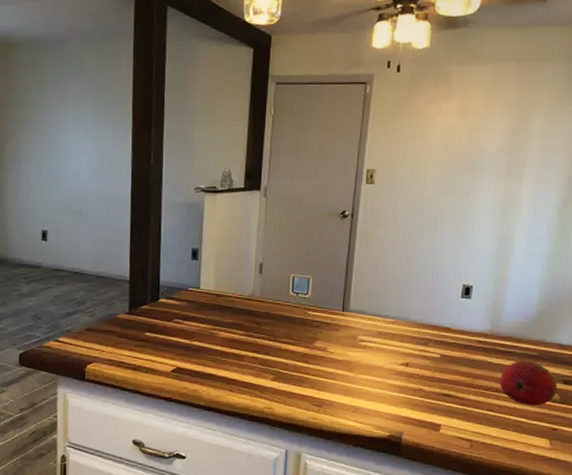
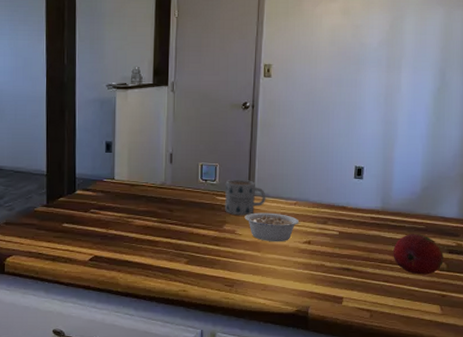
mug: none [317,294,362,333] -> present [225,180,266,216]
legume: none [337,330,399,363] -> present [244,212,301,242]

